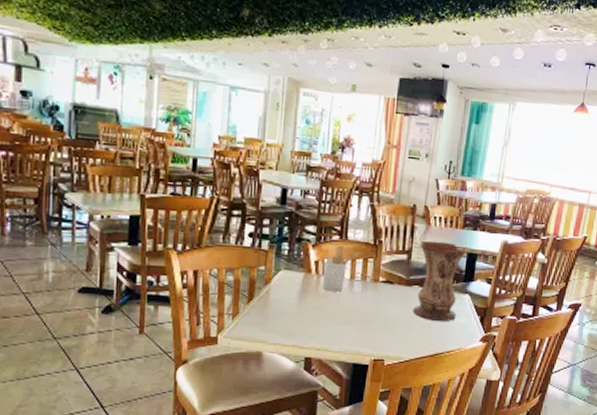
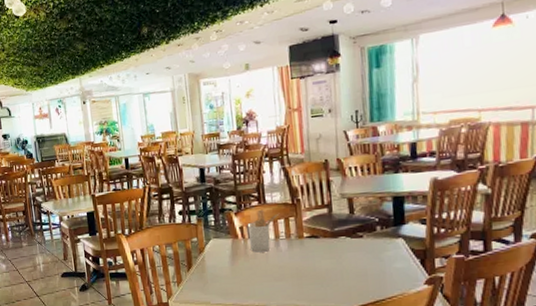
vase: present [413,240,467,321] -> none [339,189,392,269]

